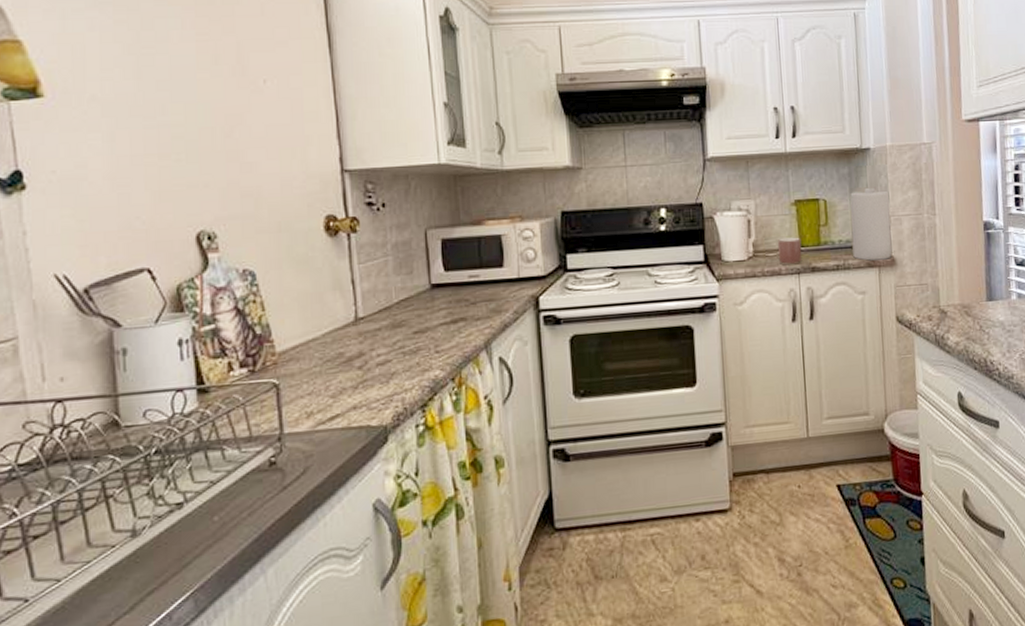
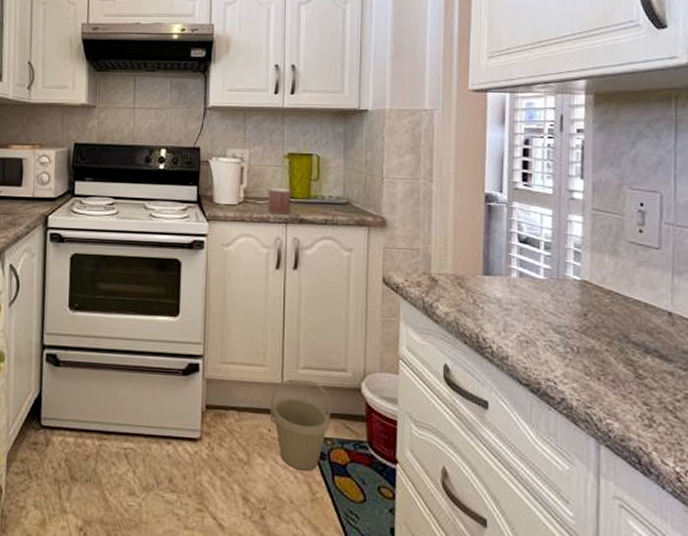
bucket: none [798,429,858,521] -> present [269,379,331,471]
paper towel holder: present [850,188,892,261] -> none [343,149,385,220]

